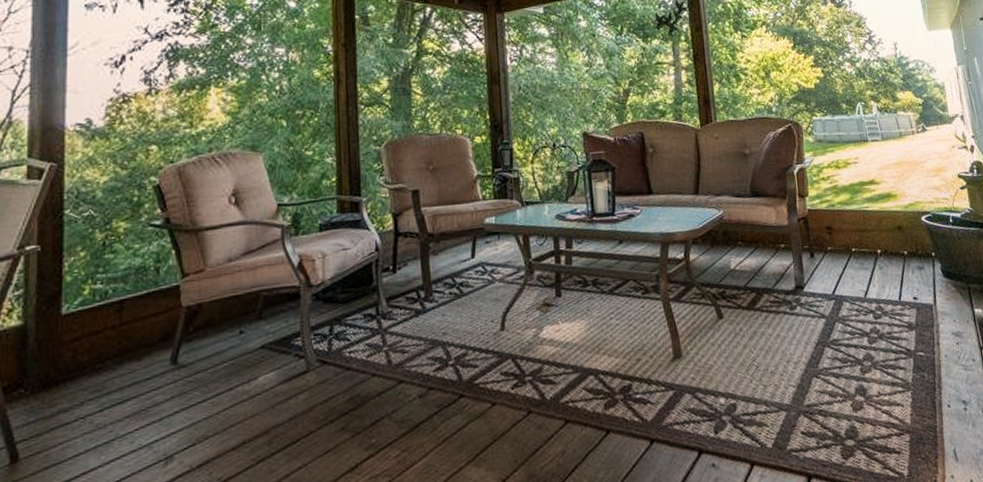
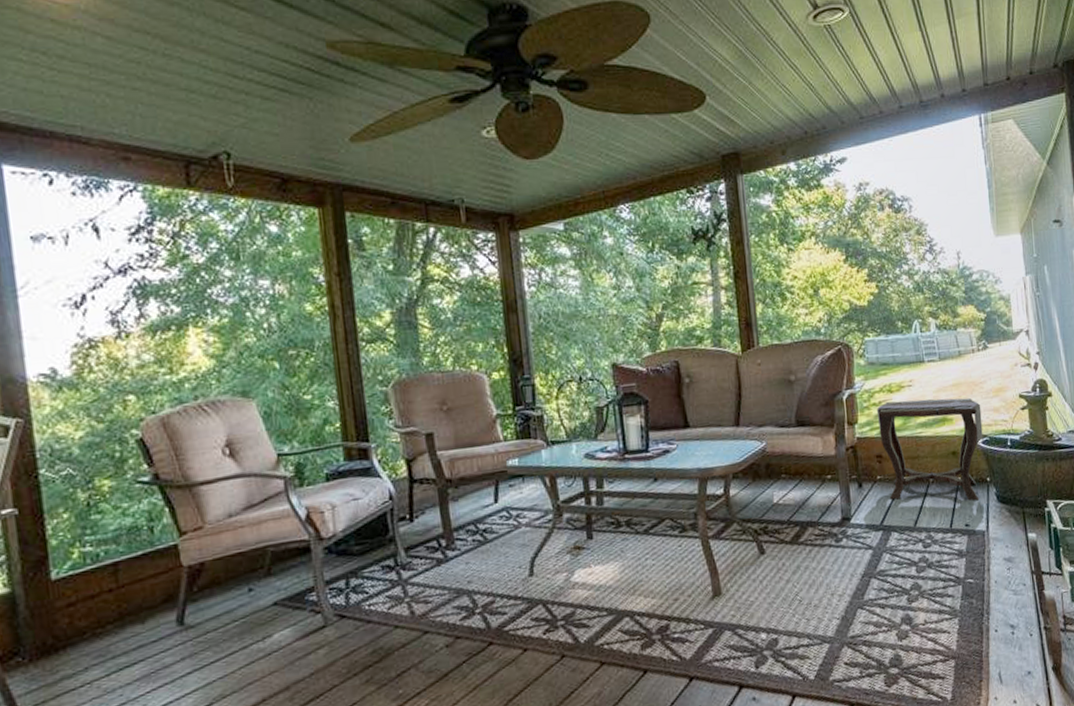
side table: none [825,175,927,275] -> present [876,397,984,501]

